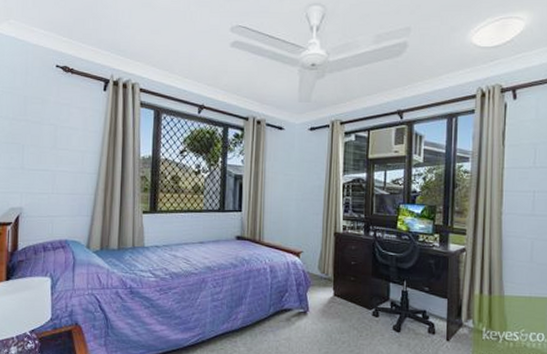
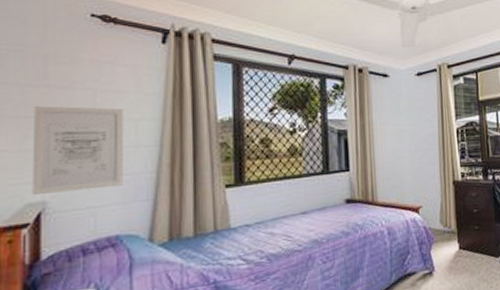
wall art: none [14,136,75,203] -> present [32,106,124,195]

